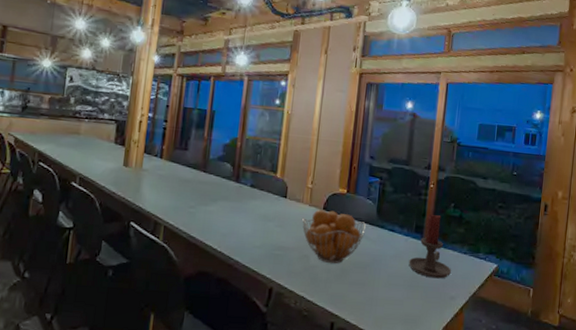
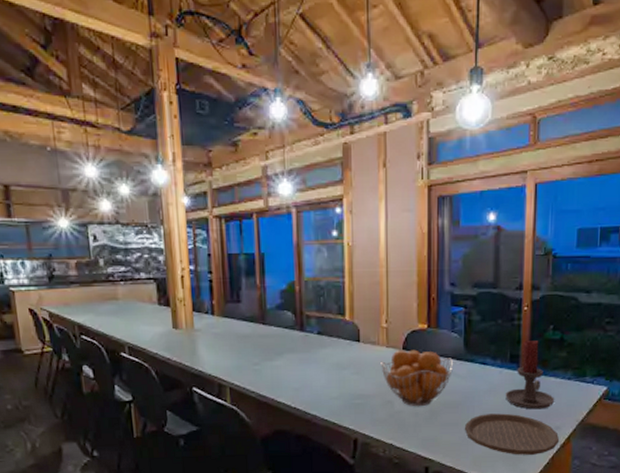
plate: none [369,277,454,322] -> present [464,413,560,455]

